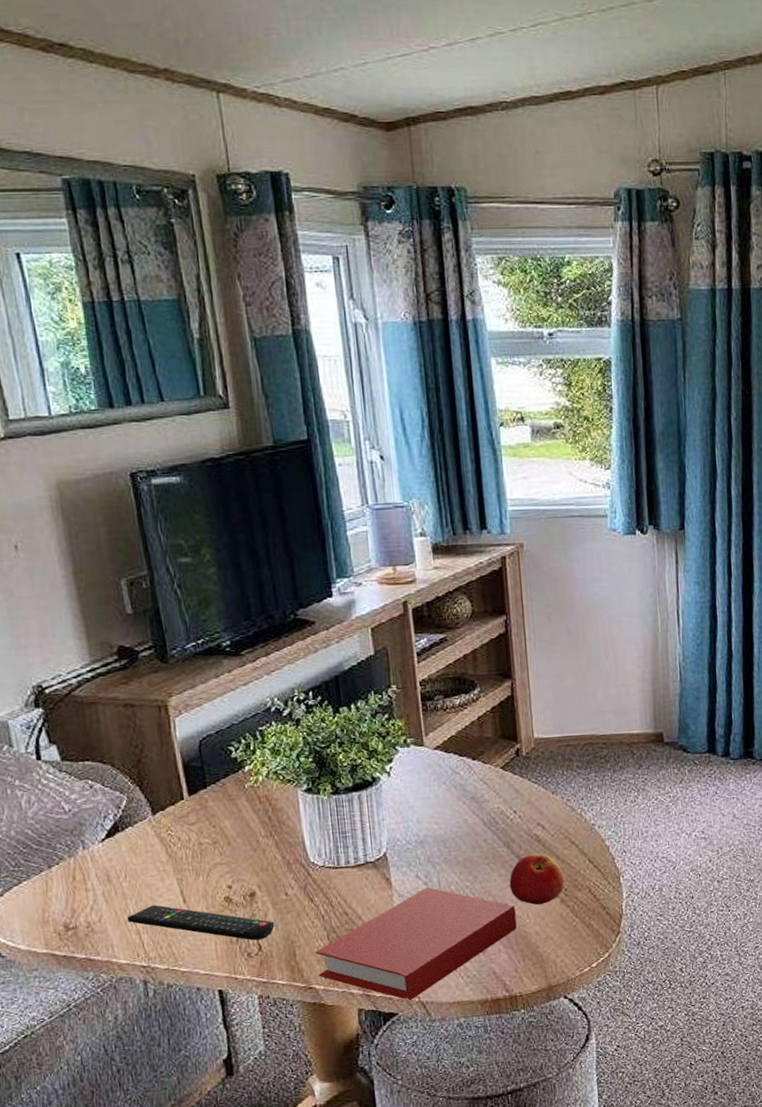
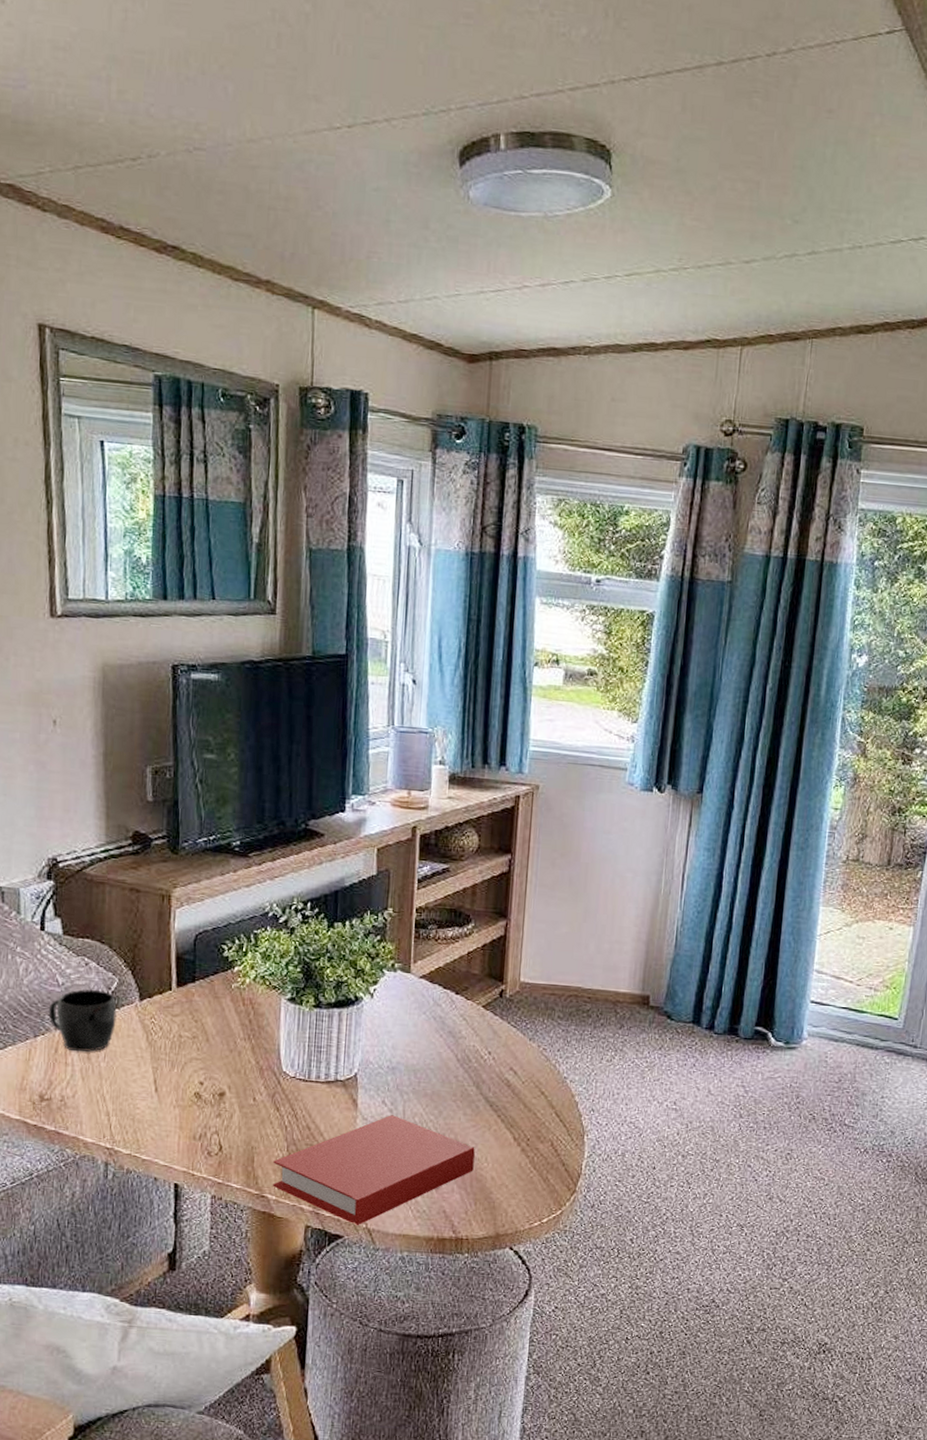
mug: none [58,811,132,876] -> present [48,989,117,1052]
remote control: present [127,905,275,941] -> none [100,1089,239,1141]
apple: present [509,854,564,905] -> none [473,1098,528,1150]

